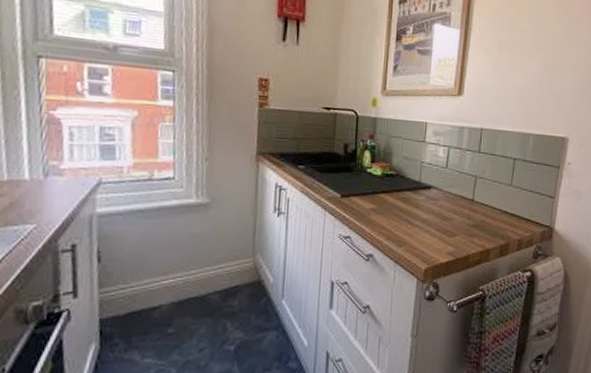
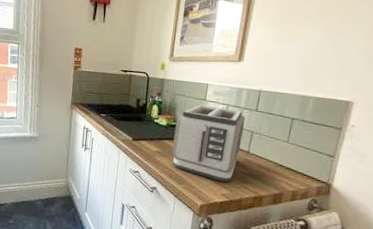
toaster: none [390,147,468,238] -> present [172,104,246,182]

